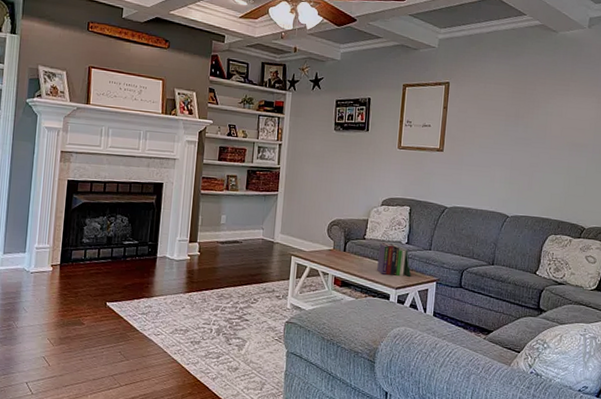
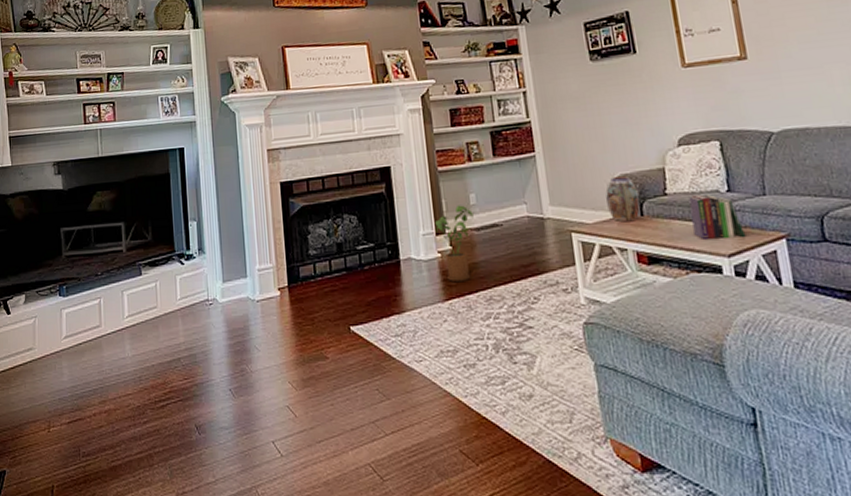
house plant: none [189,222,223,281] -> present [434,205,475,283]
vase: none [322,220,347,255] -> present [605,176,641,223]

